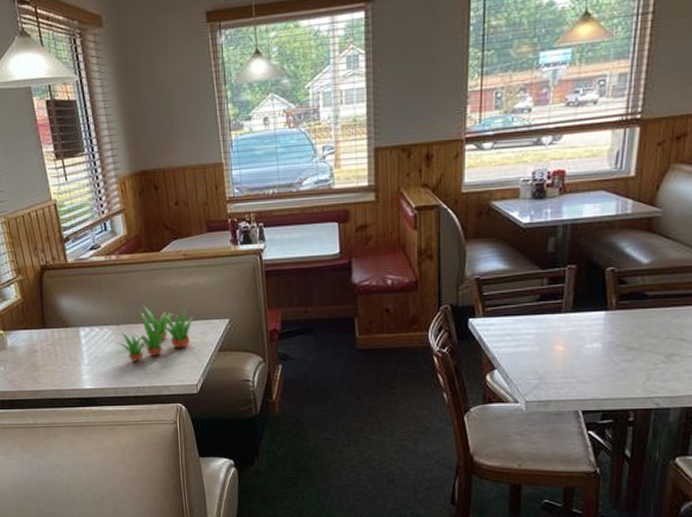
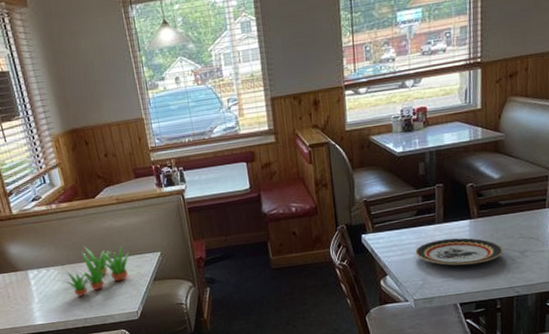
plate: none [532,331,645,366] -> present [415,238,503,266]

